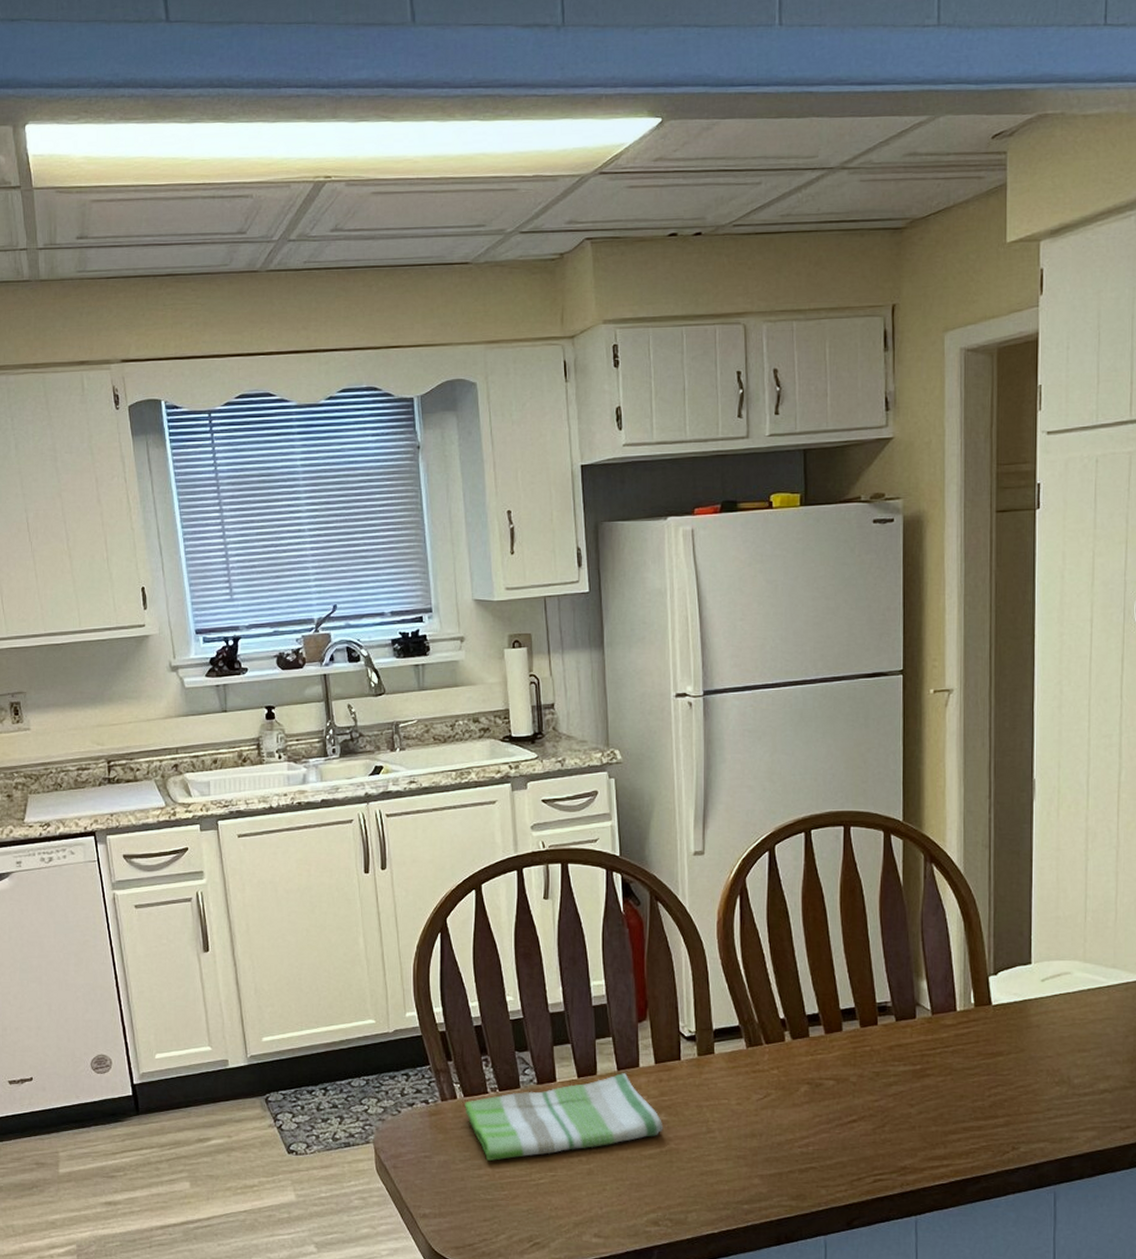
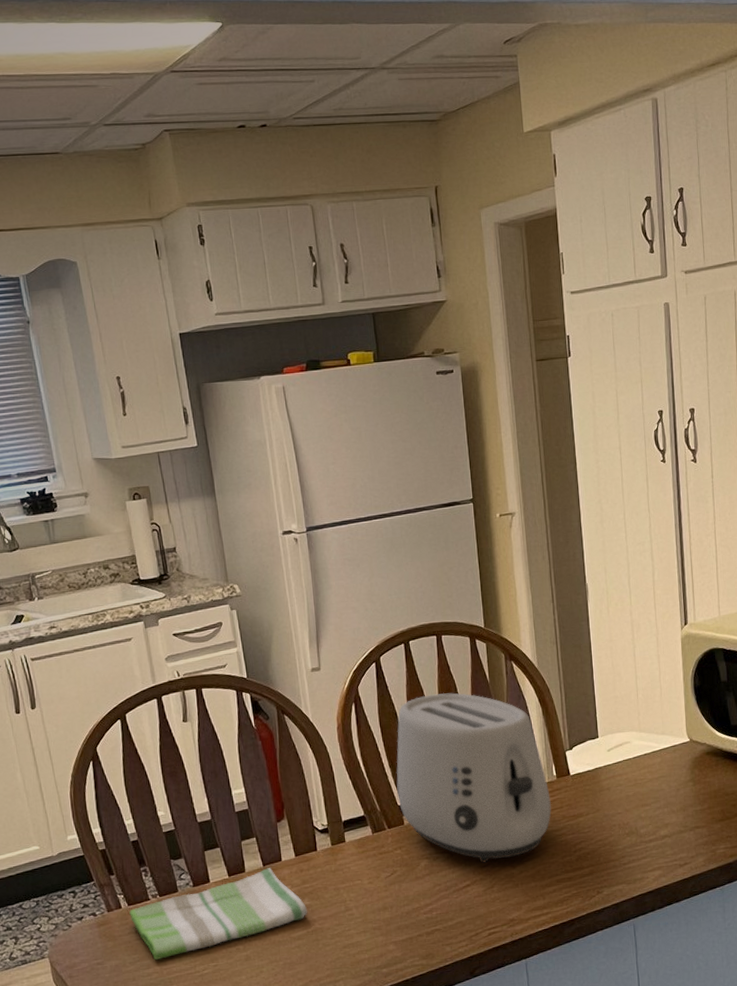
toaster: none [779,894,966,1097] -> present [396,693,552,863]

